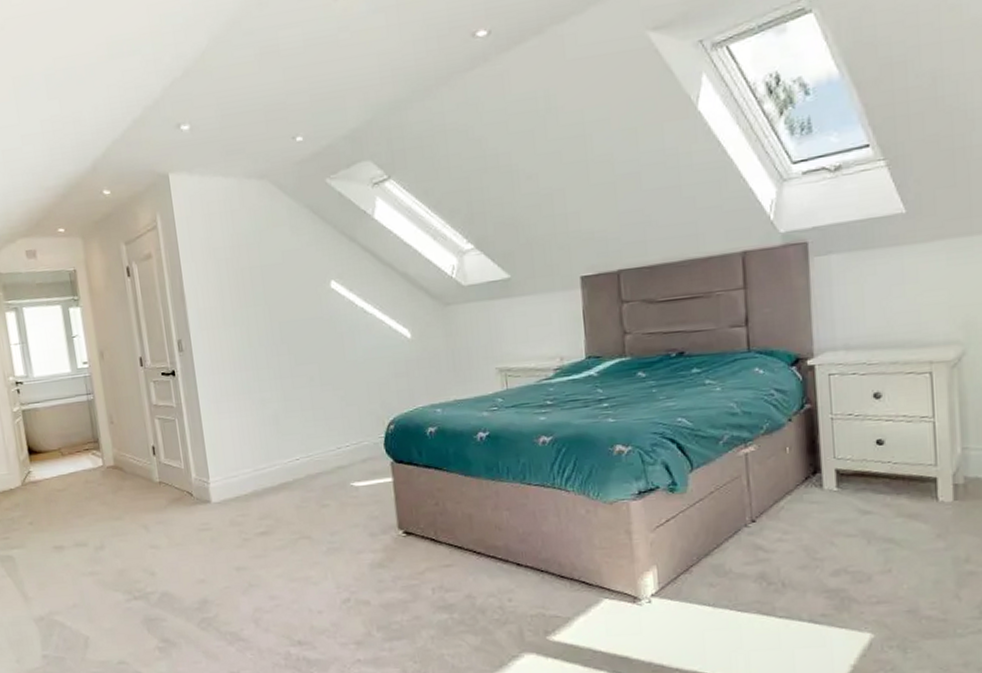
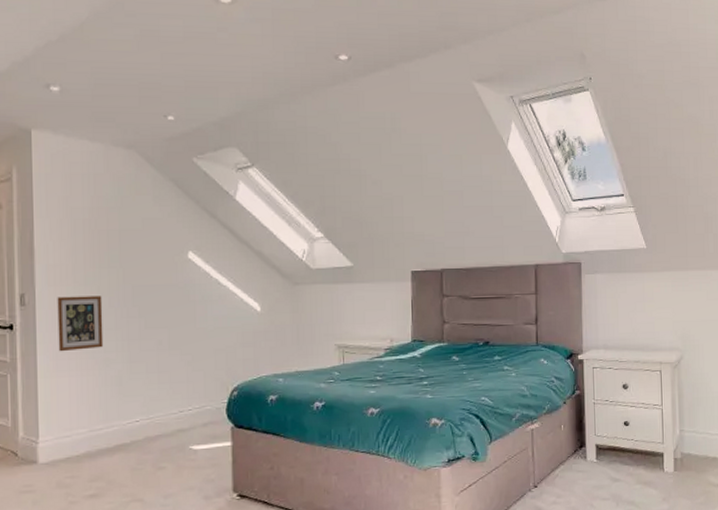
picture frame: none [210,335,258,395] -> present [57,296,104,352]

